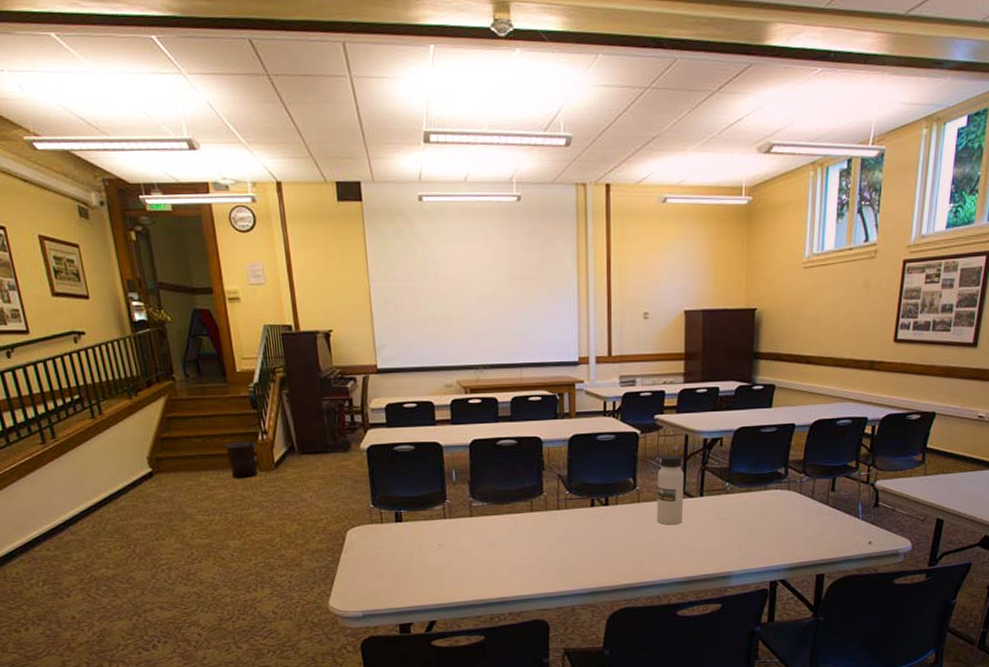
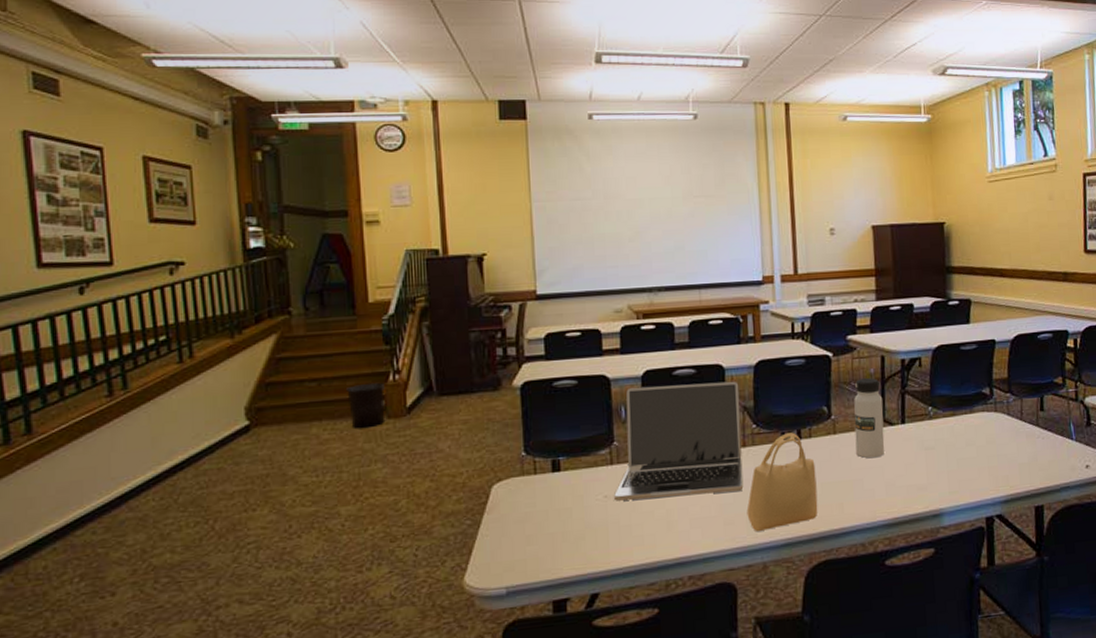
laptop: none [447,452,557,549] -> present [614,381,743,501]
handbag: none [559,499,621,580] -> present [746,432,818,531]

